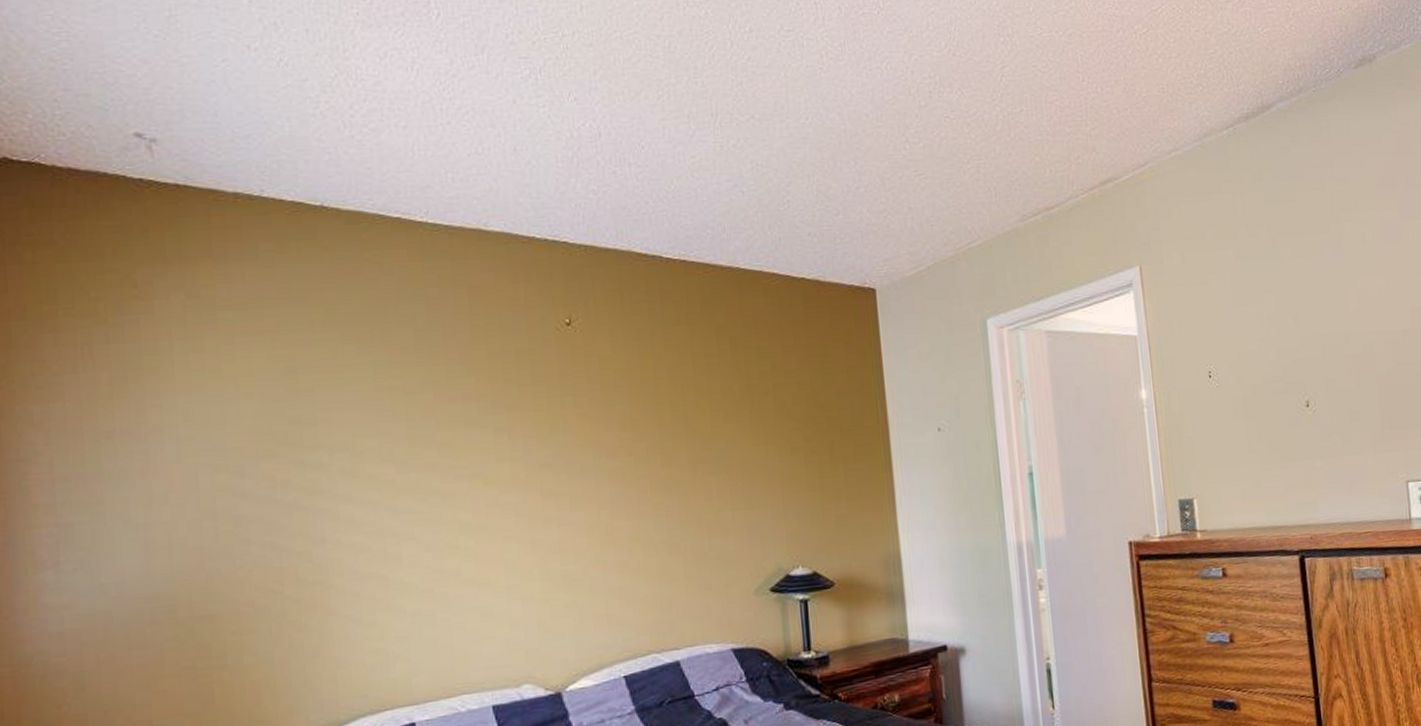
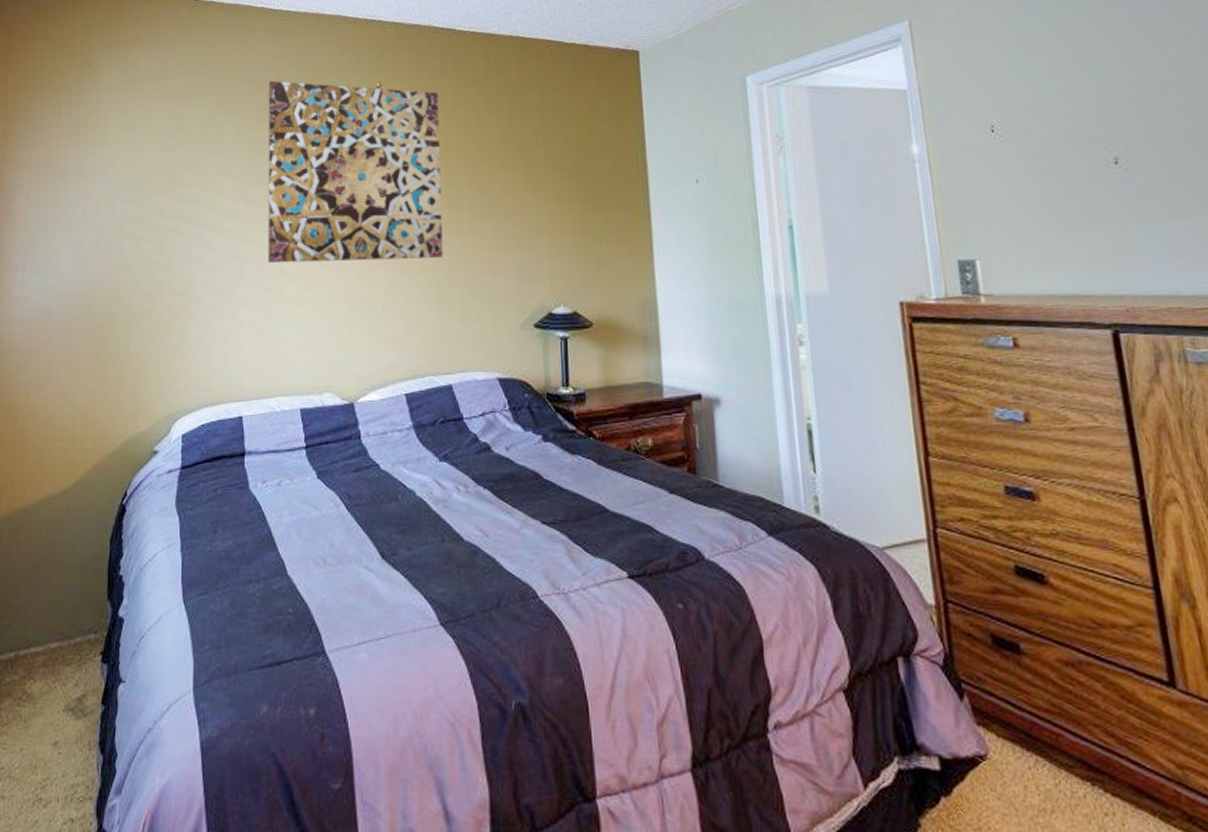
wall art: none [415,313,661,539] -> present [267,80,443,264]

